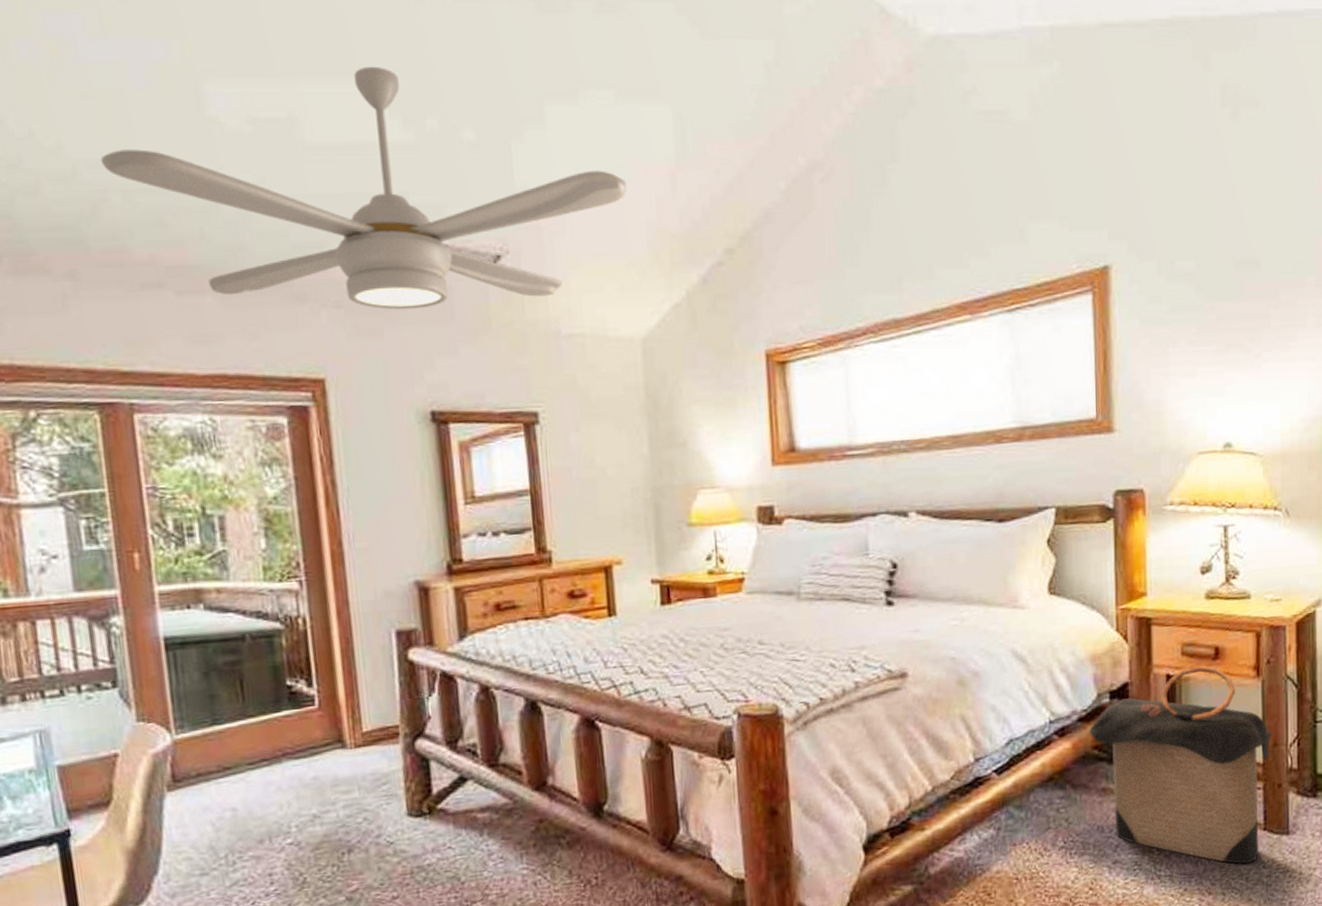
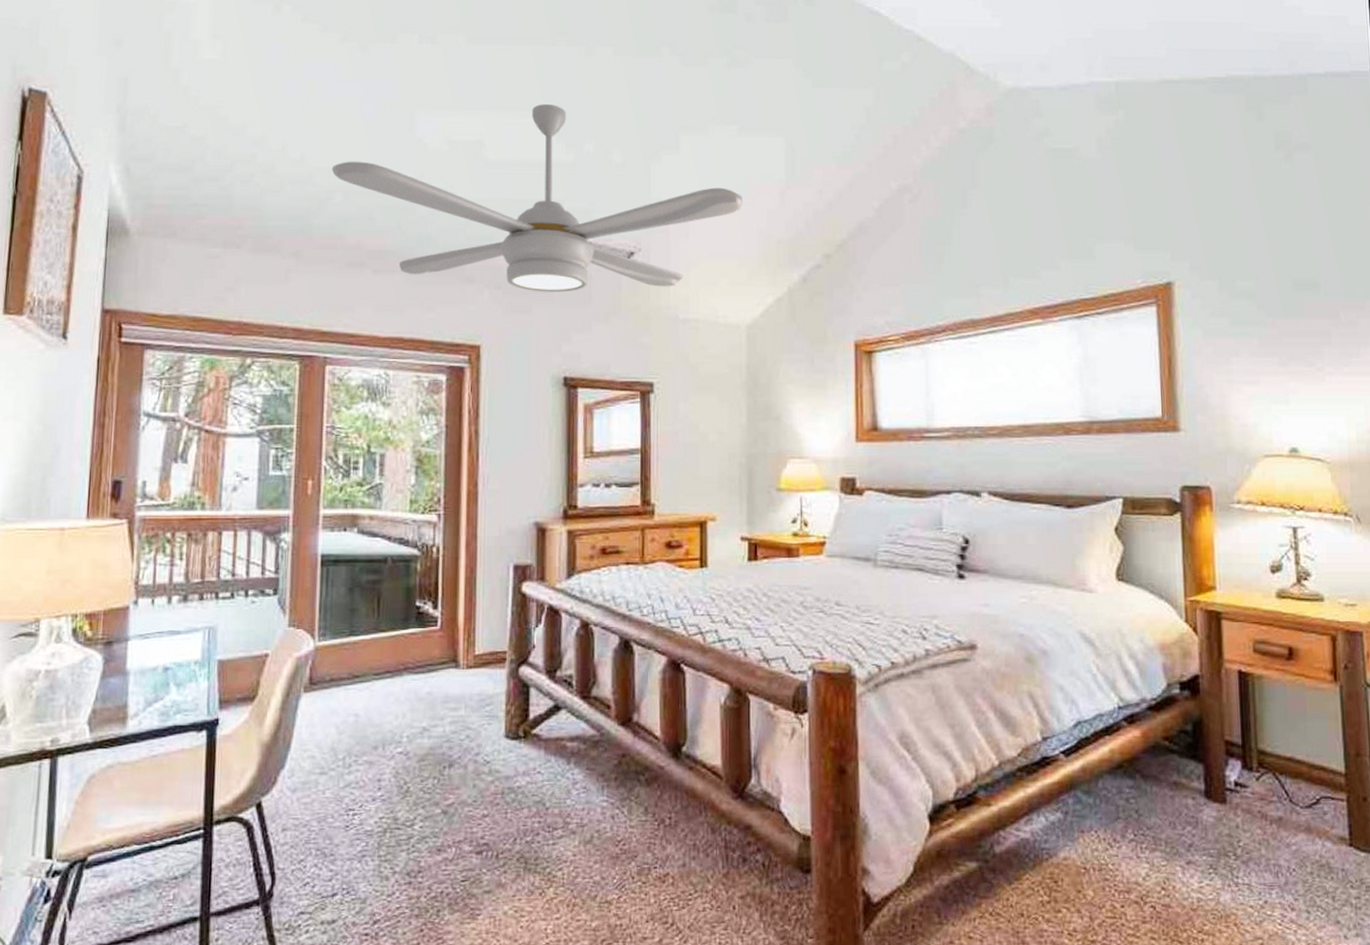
laundry hamper: present [1089,666,1273,864] -> none [1159,666,1354,881]

